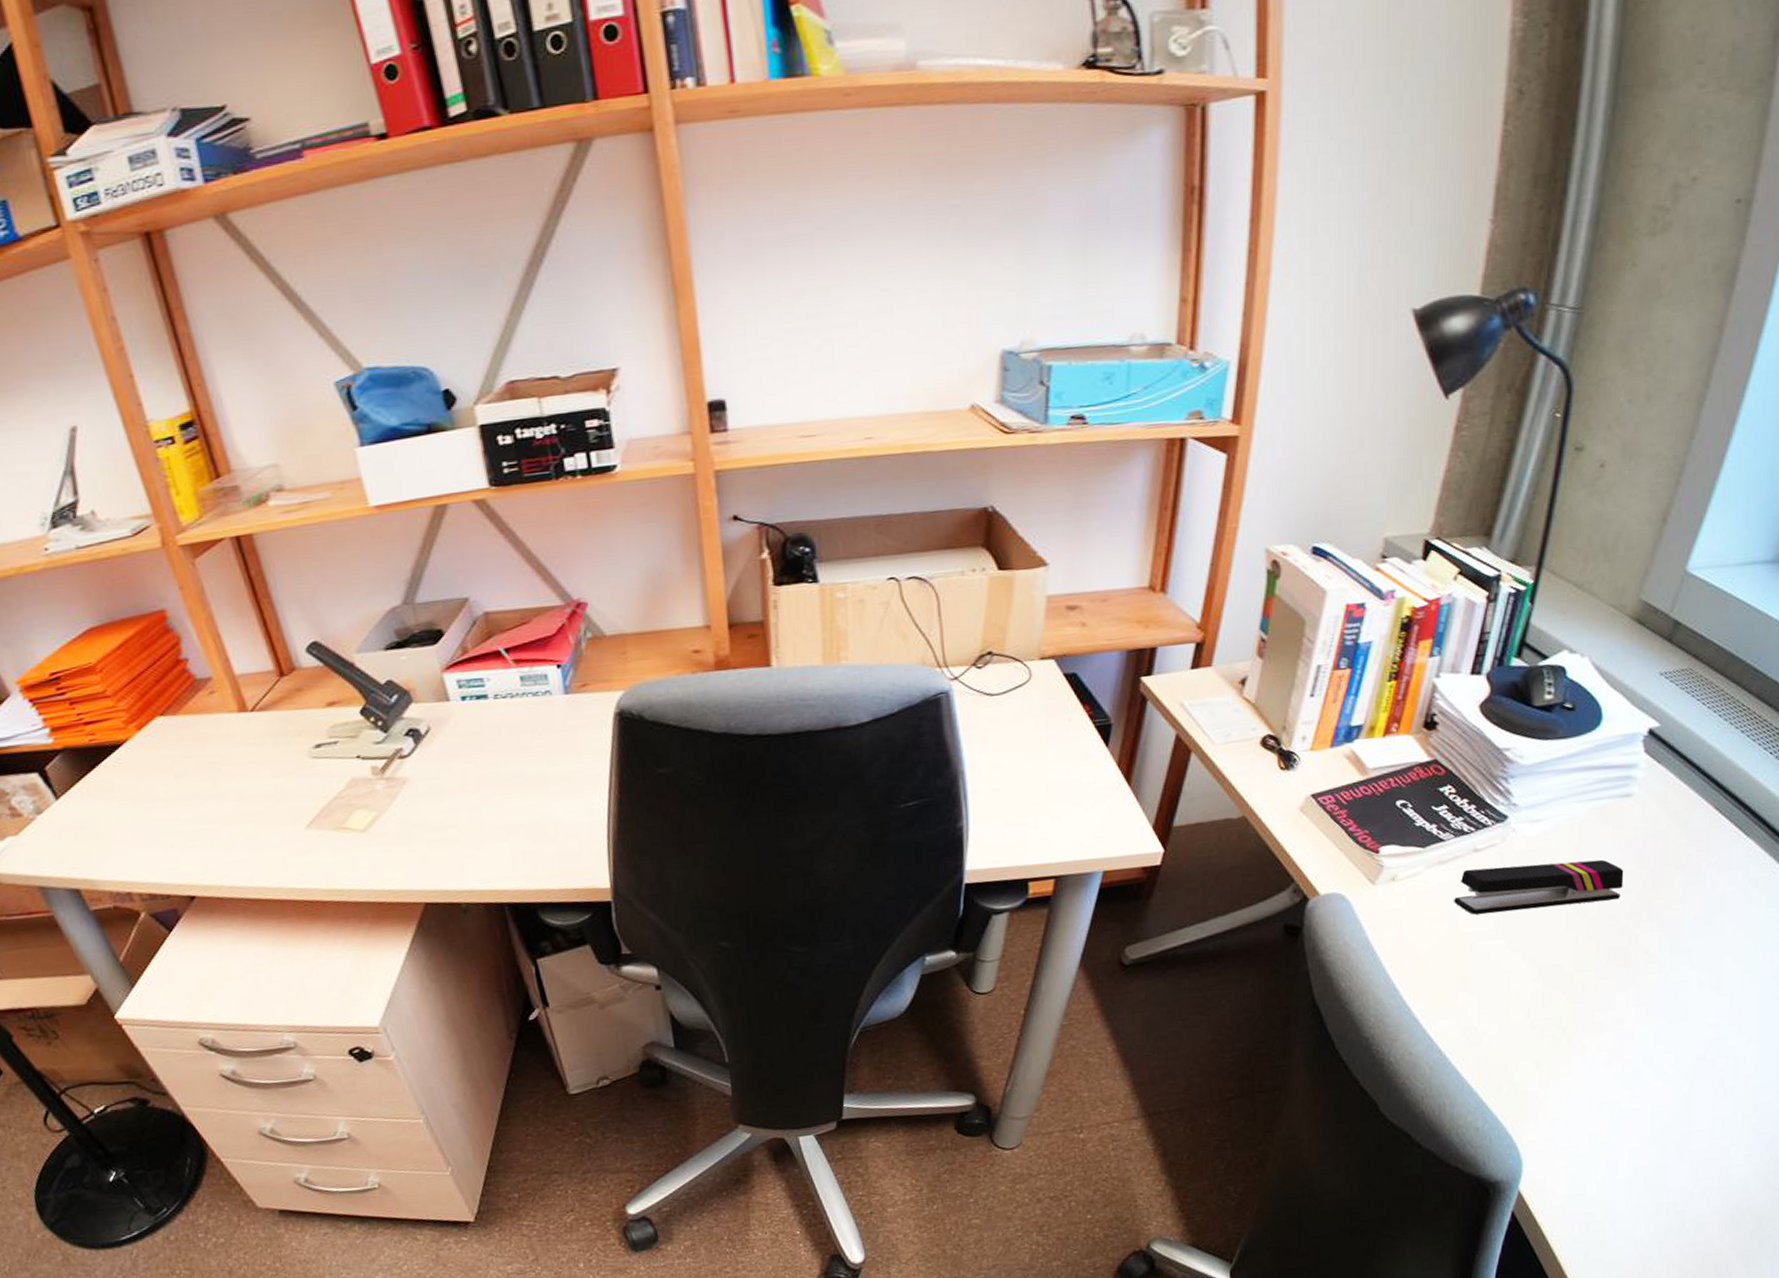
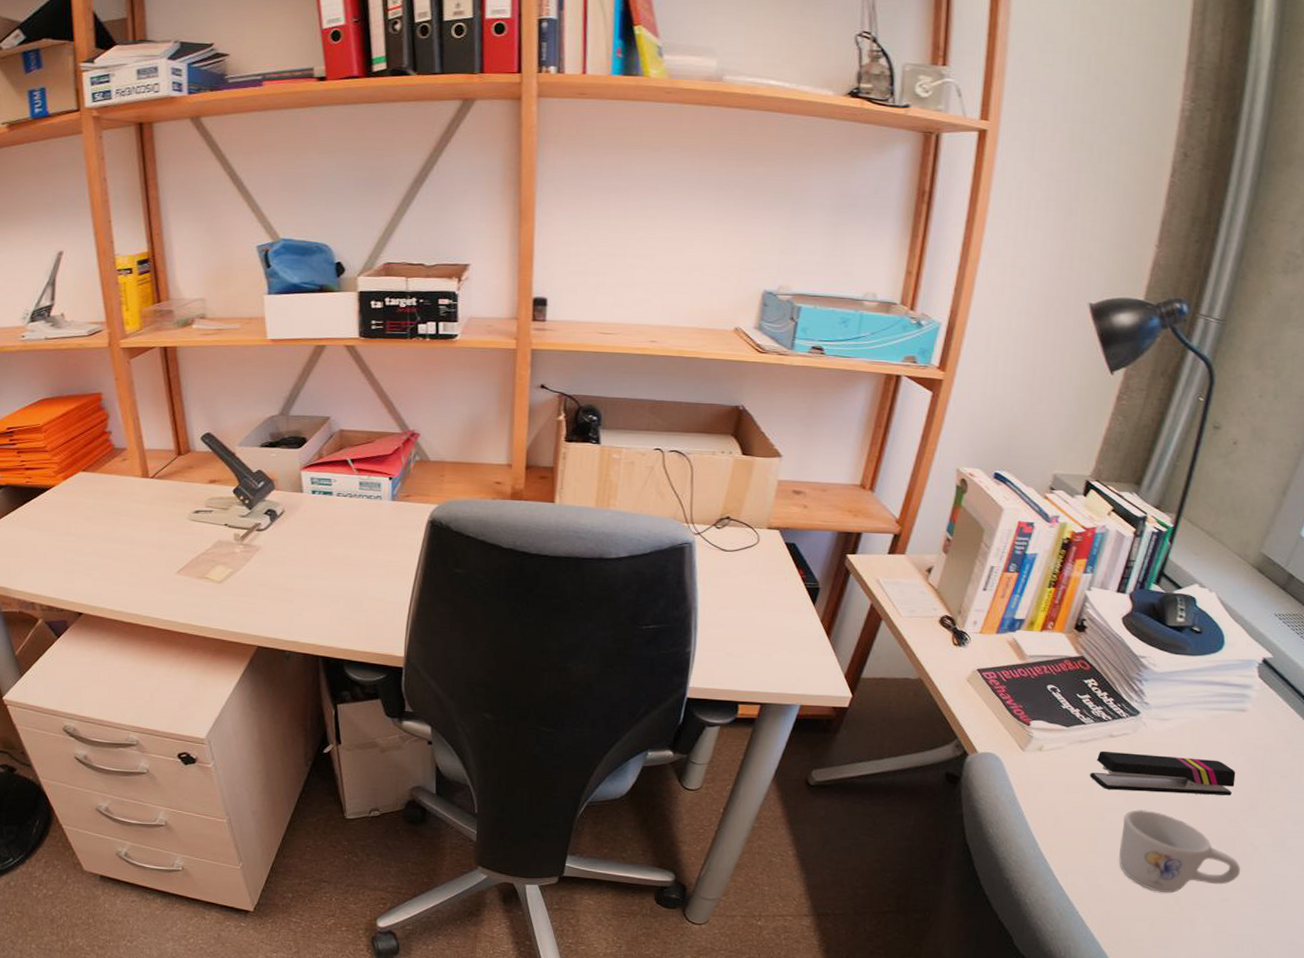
mug: none [1494,931,1636,1025] -> present [1119,809,1241,894]

